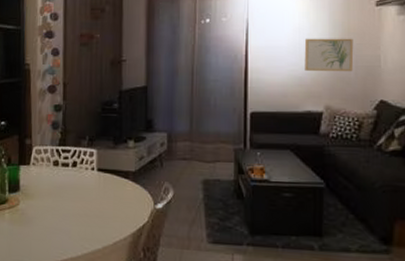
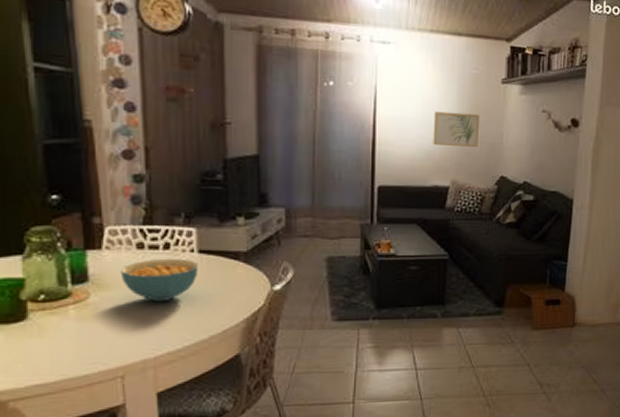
cereal bowl: none [41,174,97,213] -> present [120,258,199,302]

